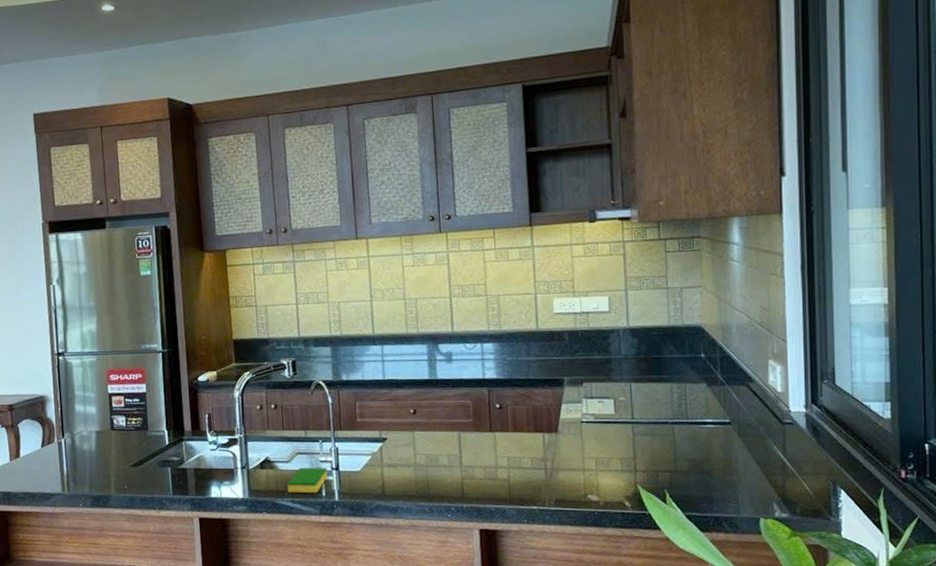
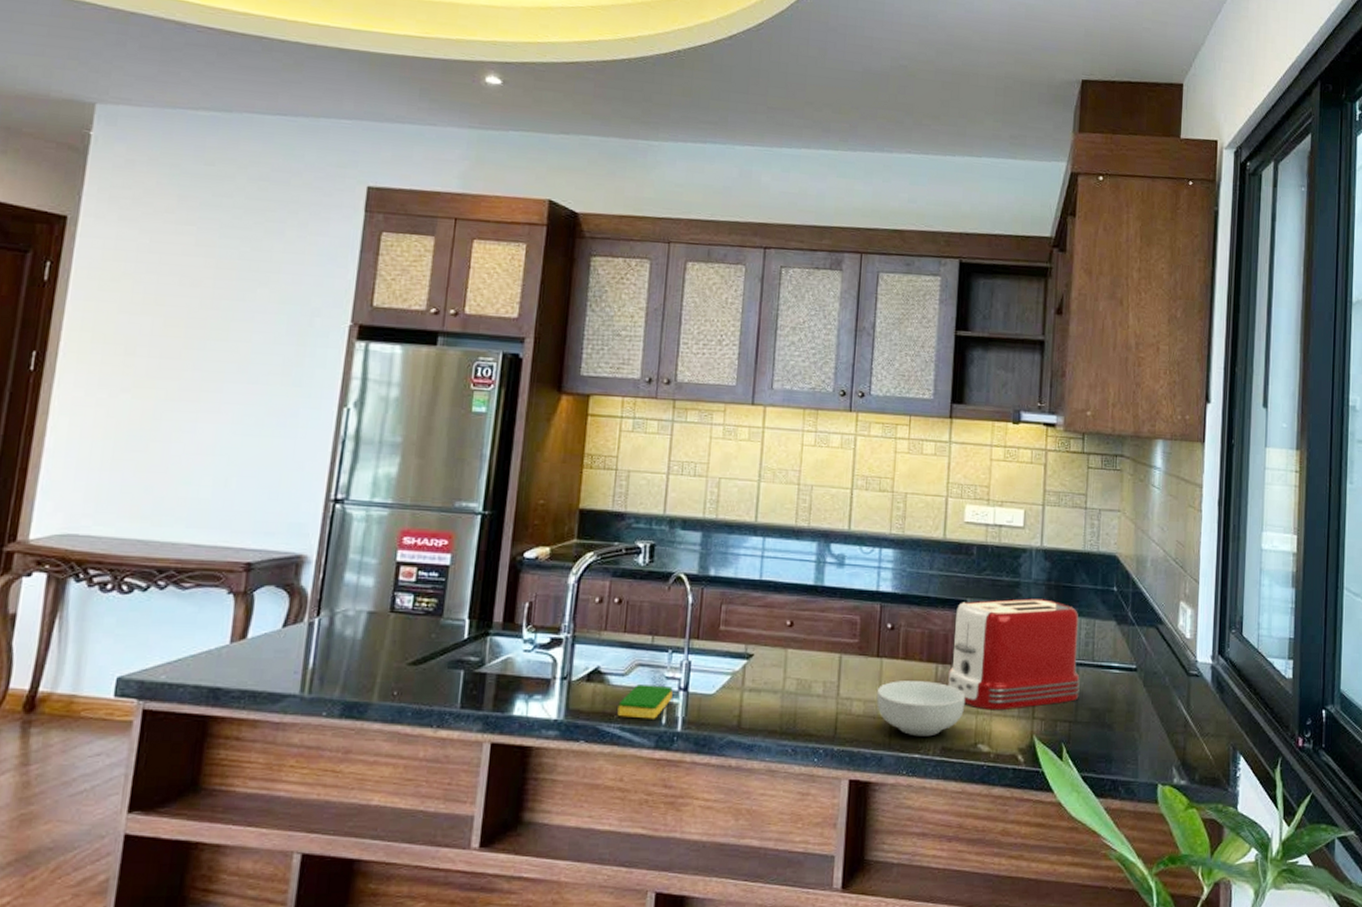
cereal bowl: none [493,447,573,492] -> present [876,681,966,737]
toaster: none [554,371,677,467] -> present [948,598,1080,711]

